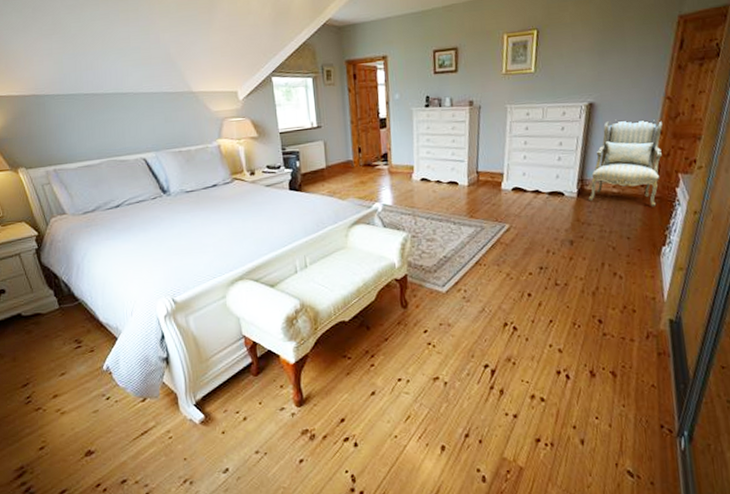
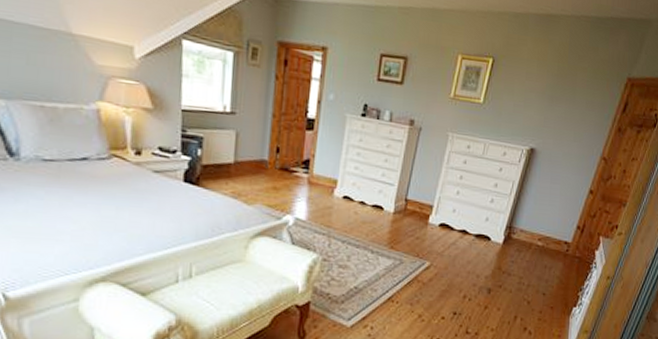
armchair: present [588,119,662,207] -> none [513,170,594,266]

